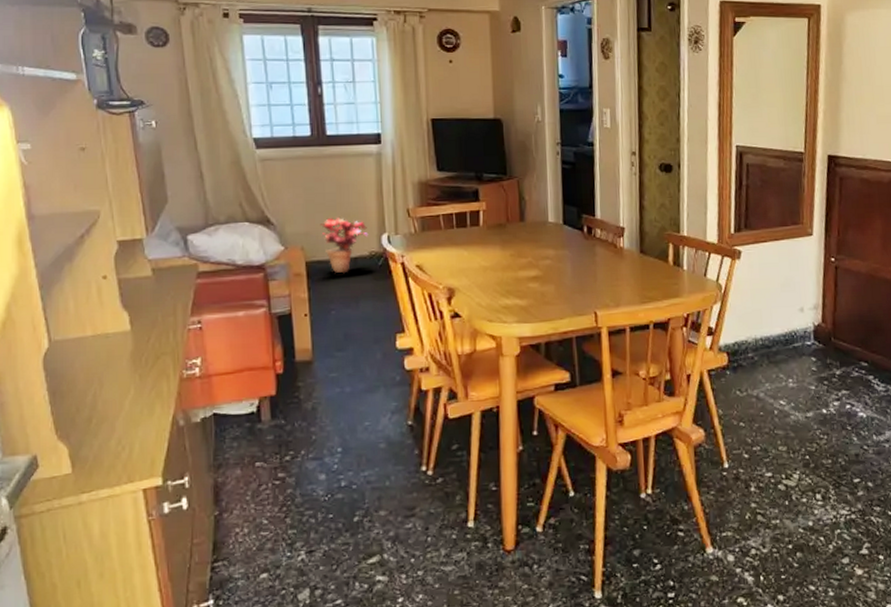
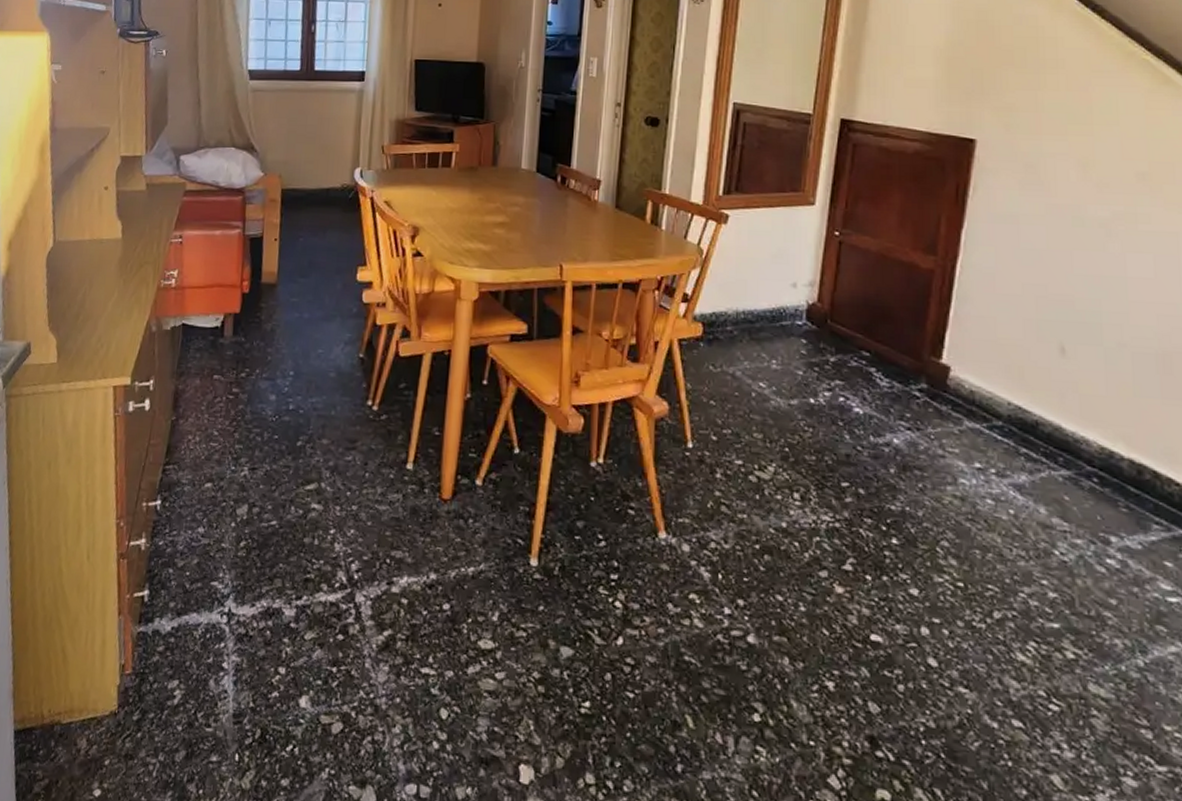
potted plant: present [319,216,369,274] -> none [298,148,343,203]

